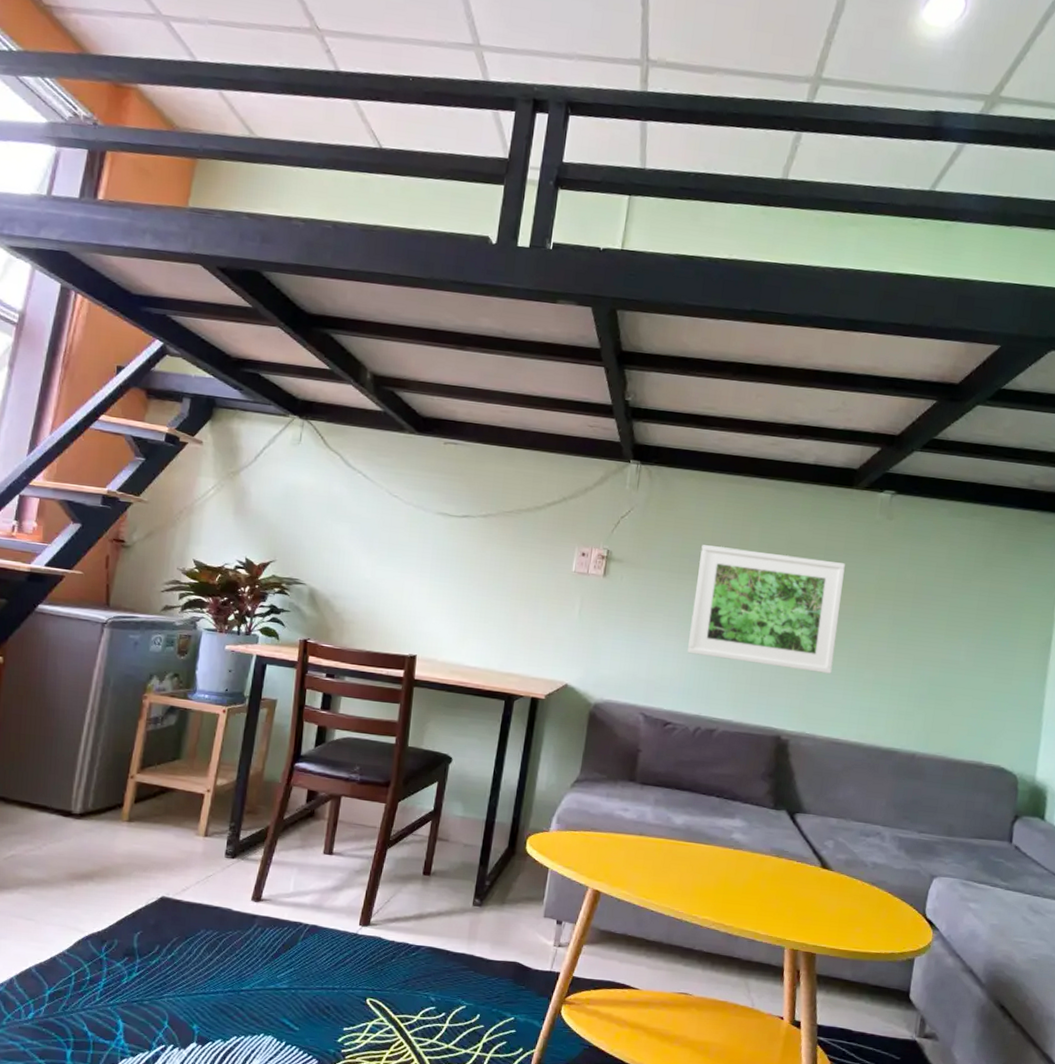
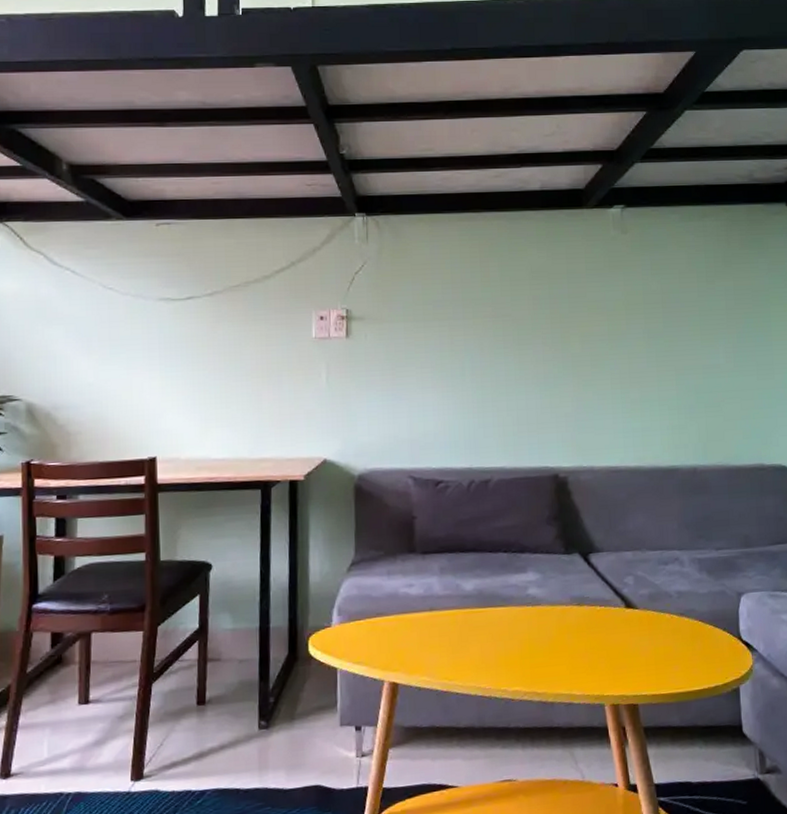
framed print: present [687,545,845,674] -> none [443,284,597,404]

